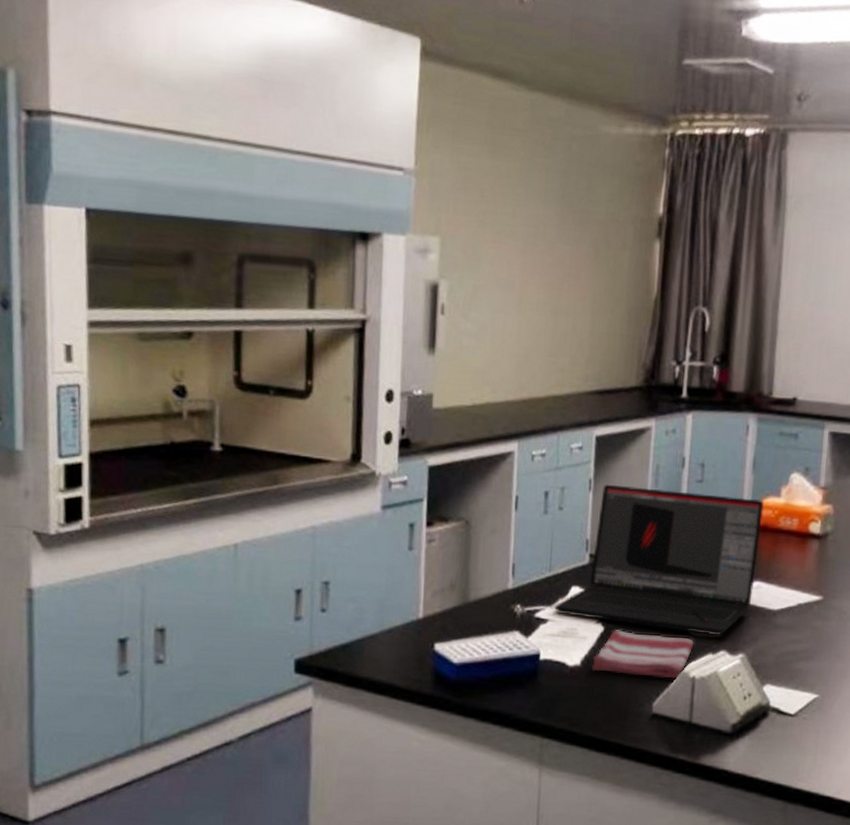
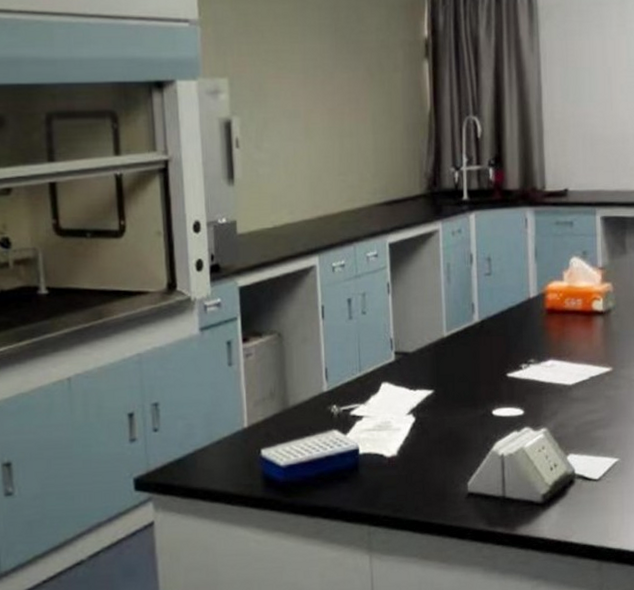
laptop: present [554,484,764,636] -> none [367,285,549,415]
dish towel: present [591,630,694,679] -> none [407,418,500,460]

